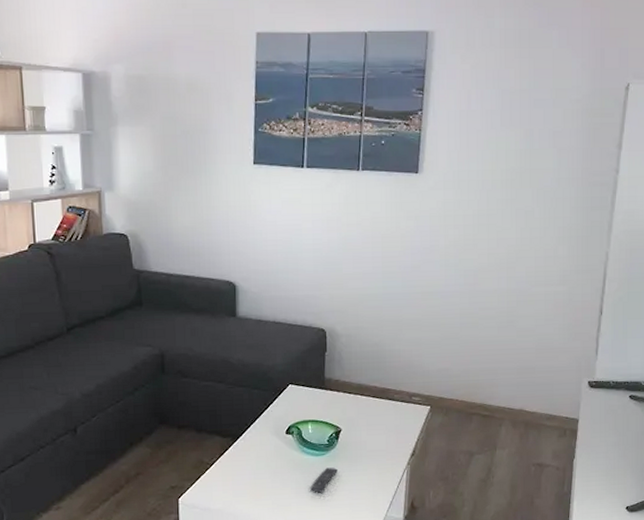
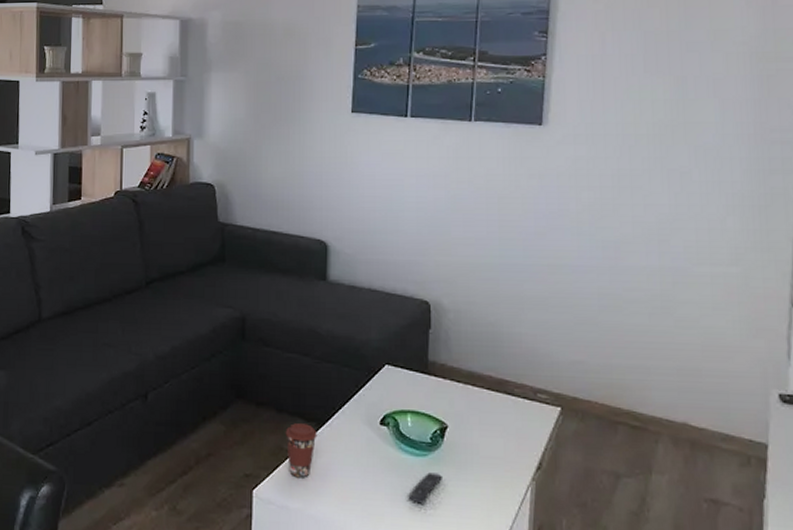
coffee cup: none [204,439,233,484] -> present [285,423,317,478]

